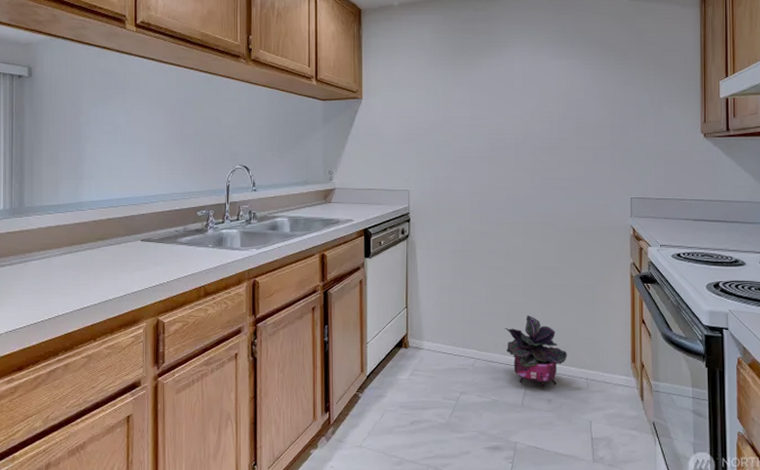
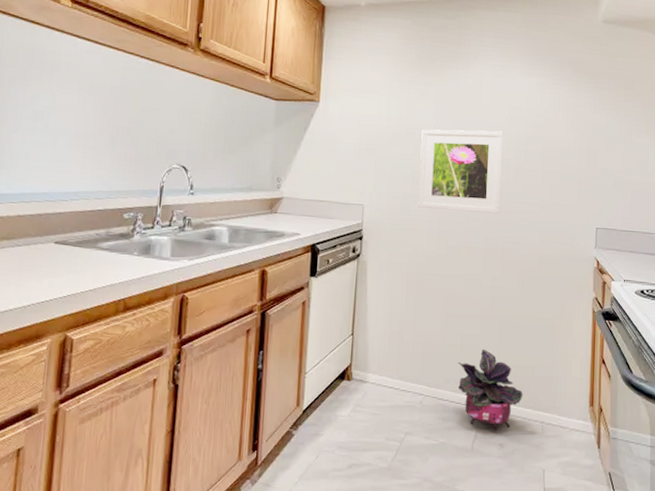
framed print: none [459,113,537,190] -> present [418,129,504,213]

